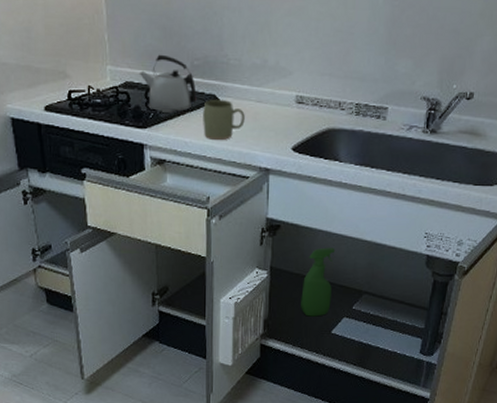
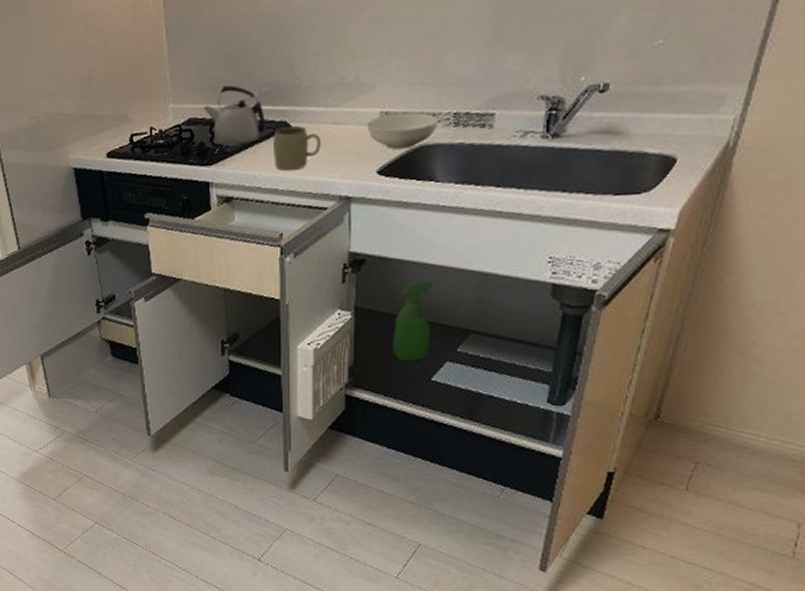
bowl: none [284,98,344,130] -> present [367,112,440,149]

